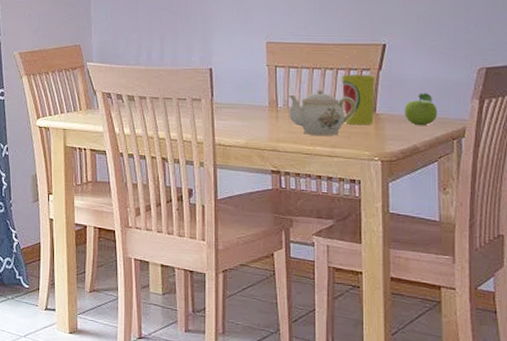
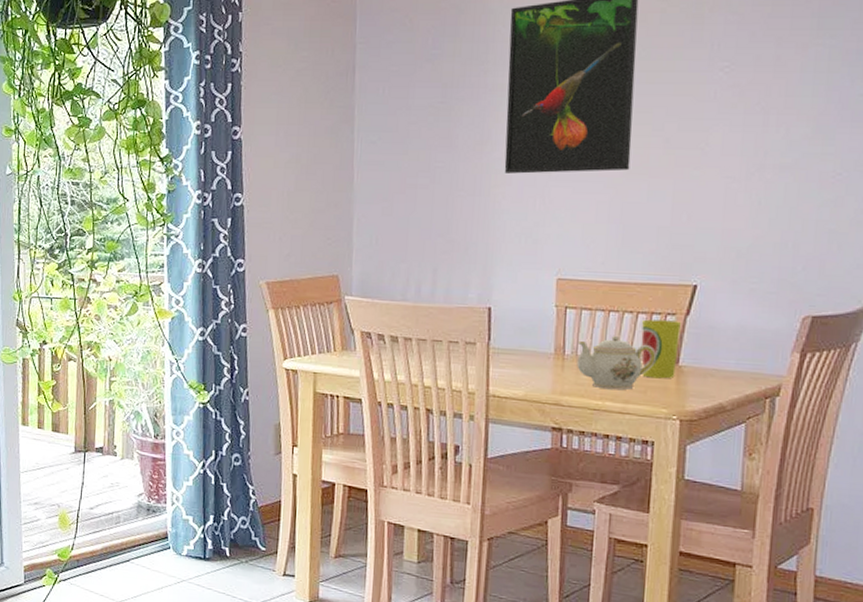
fruit: present [404,93,438,126] -> none [711,343,751,382]

